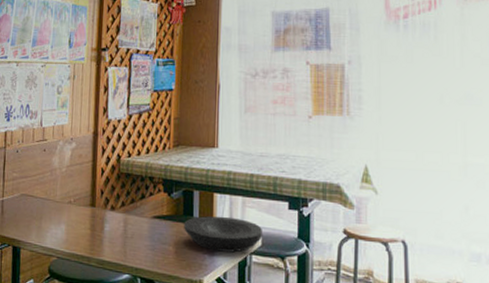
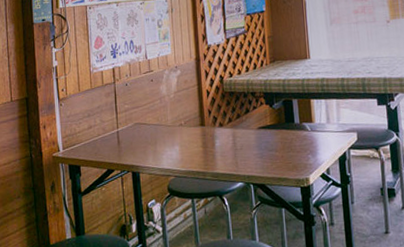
plate: present [184,216,262,253] -> none [287,119,357,151]

